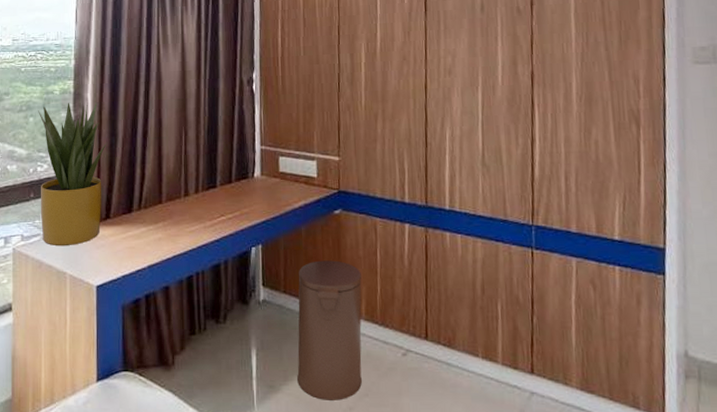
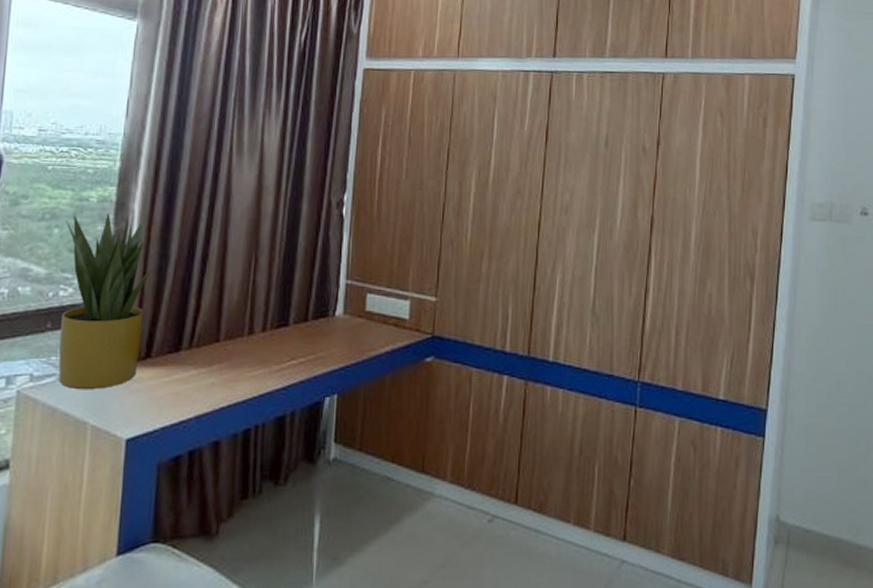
trash bin: present [297,260,362,400] -> none [366,414,450,573]

